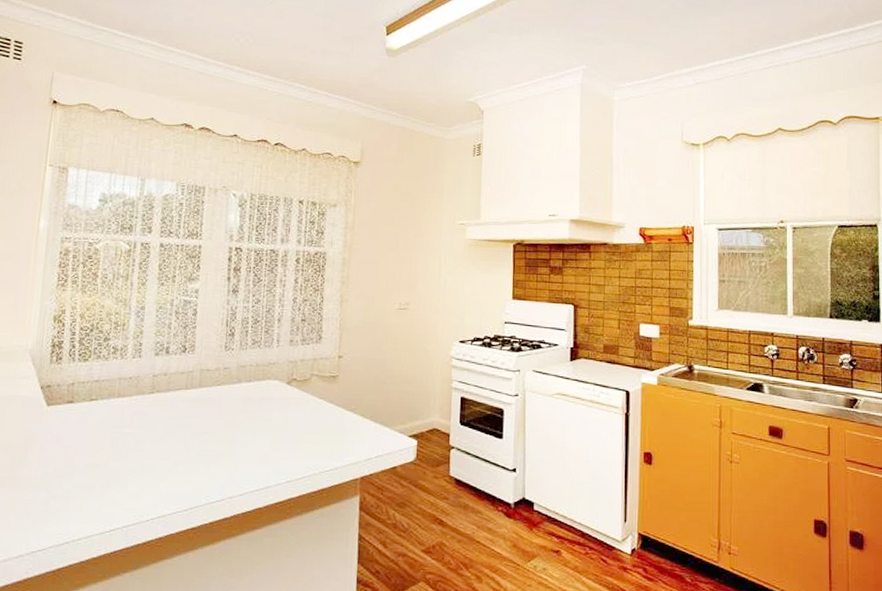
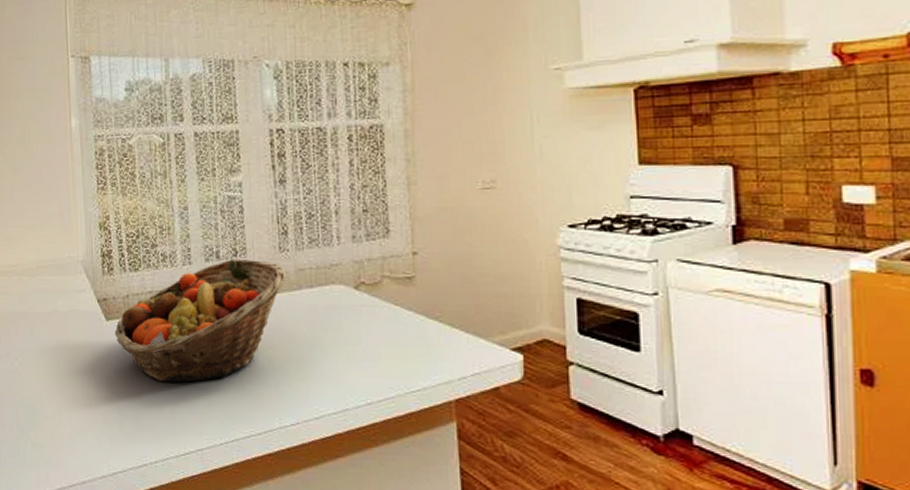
fruit basket: none [54,354,229,464] -> present [114,258,287,383]

